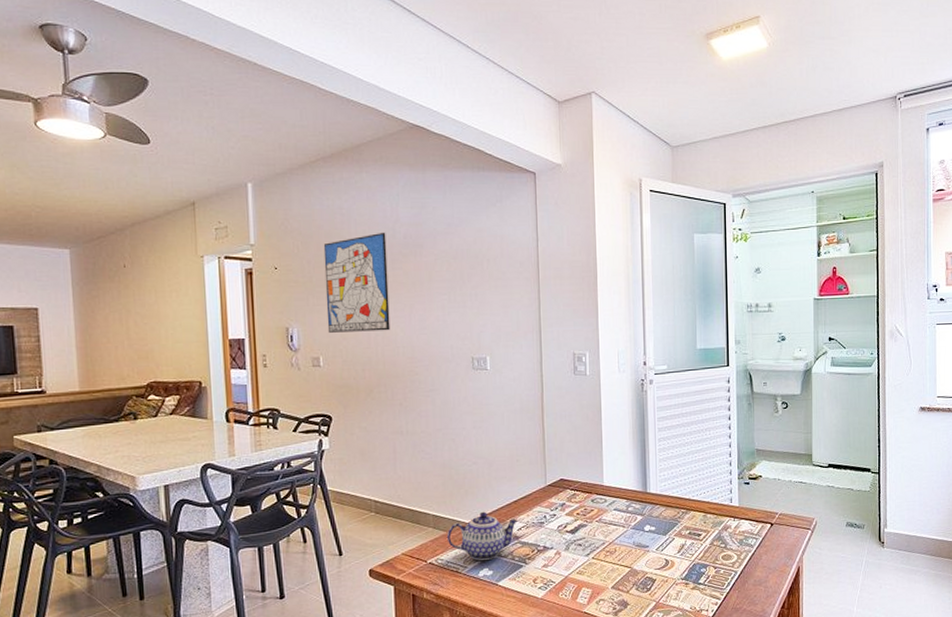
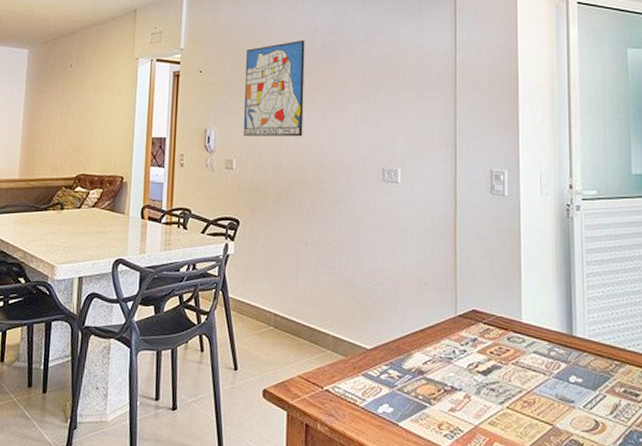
teapot: present [446,511,519,560] -> none [345,338,424,394]

